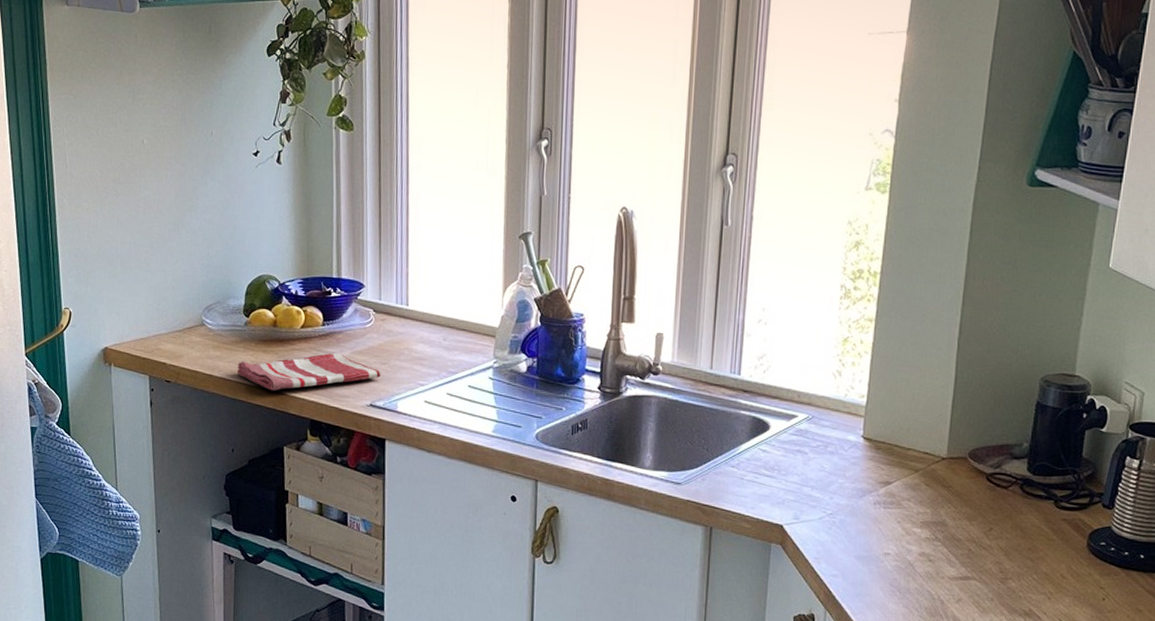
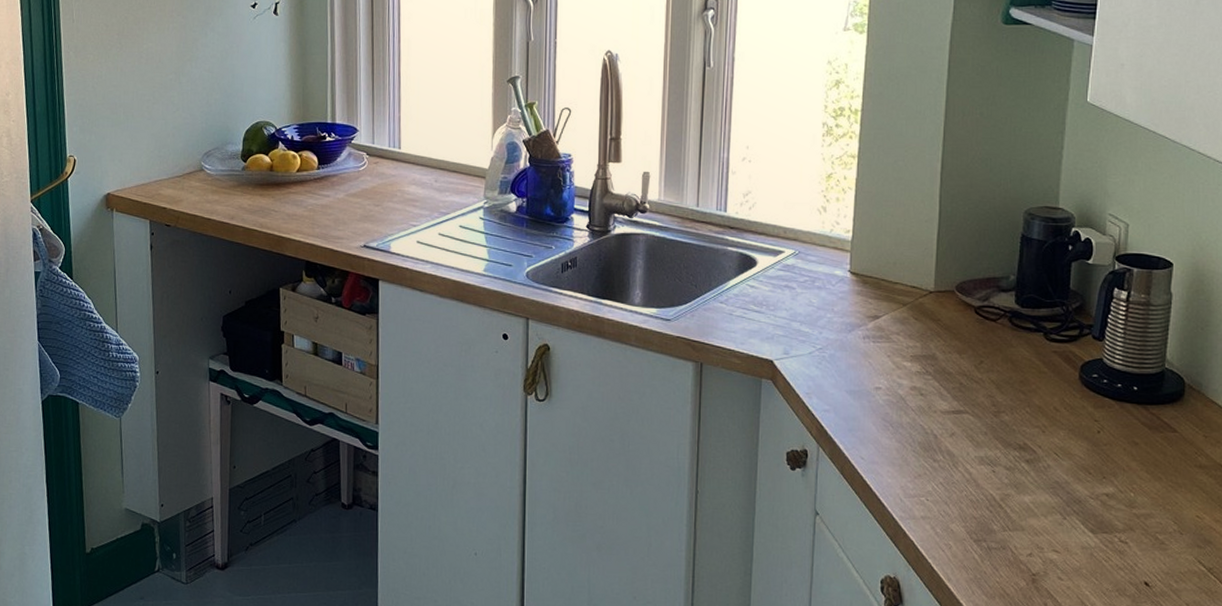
dish towel: present [237,353,381,391] -> none [234,196,375,234]

